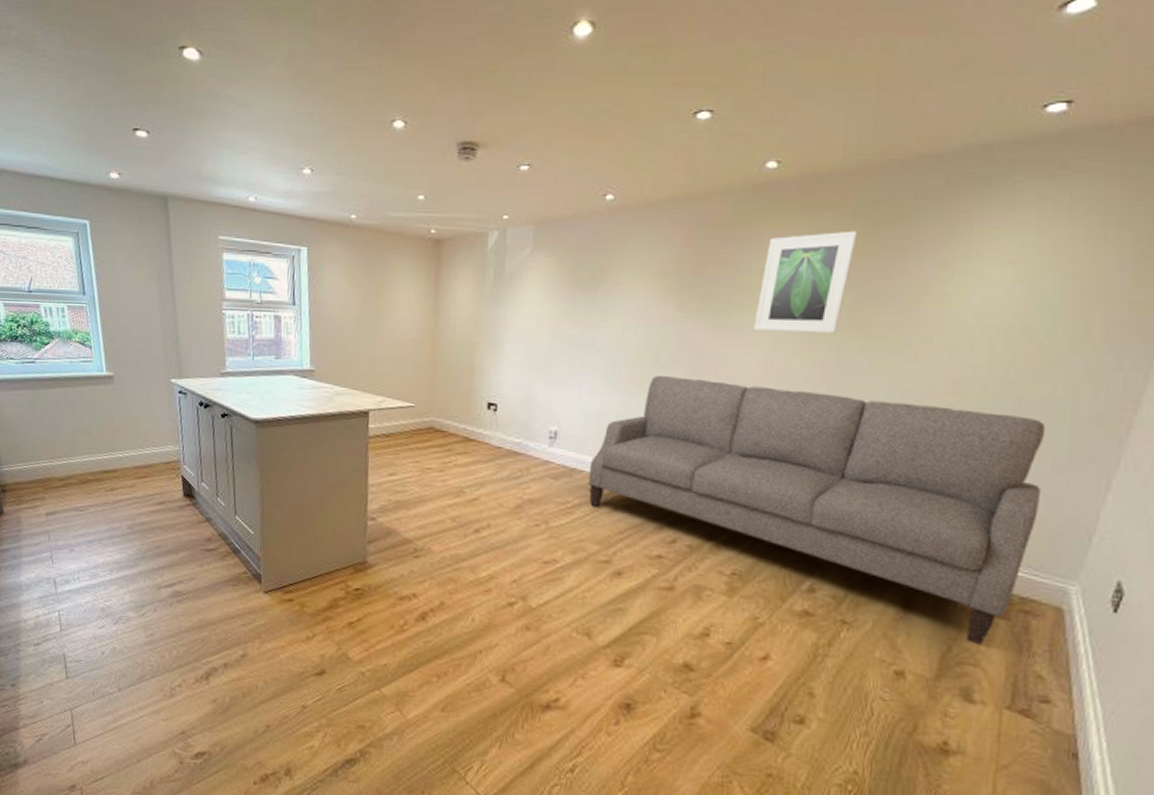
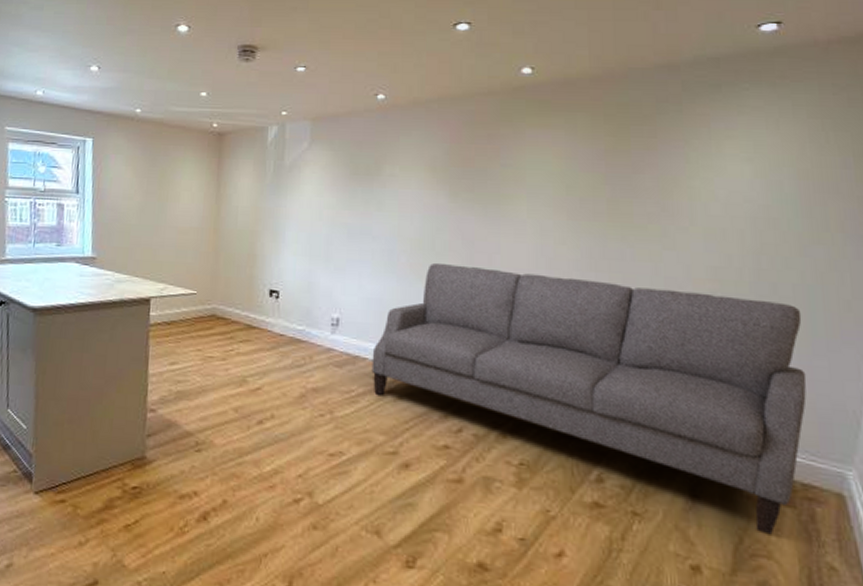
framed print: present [753,230,857,334] -> none [522,129,609,224]

